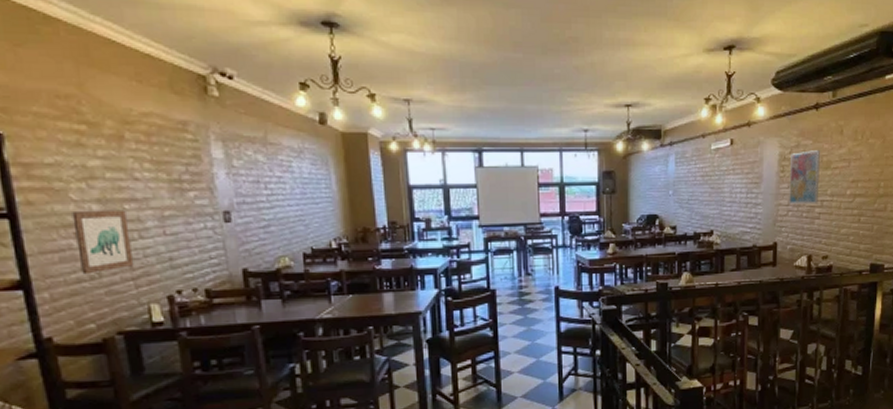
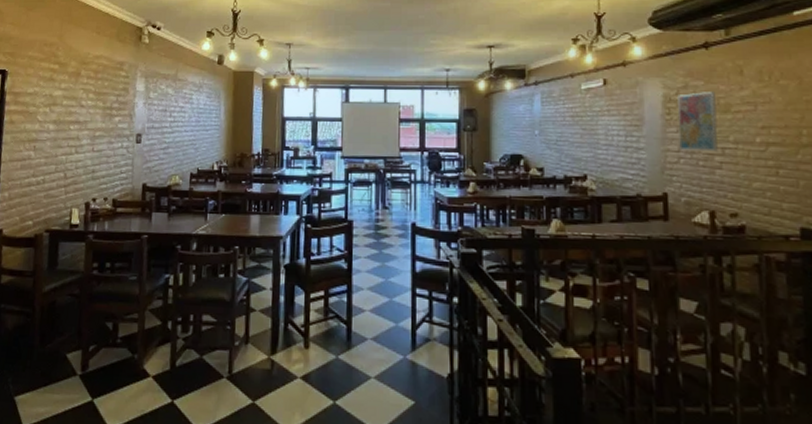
wall art: present [72,209,135,275] -> none [32,129,71,180]

